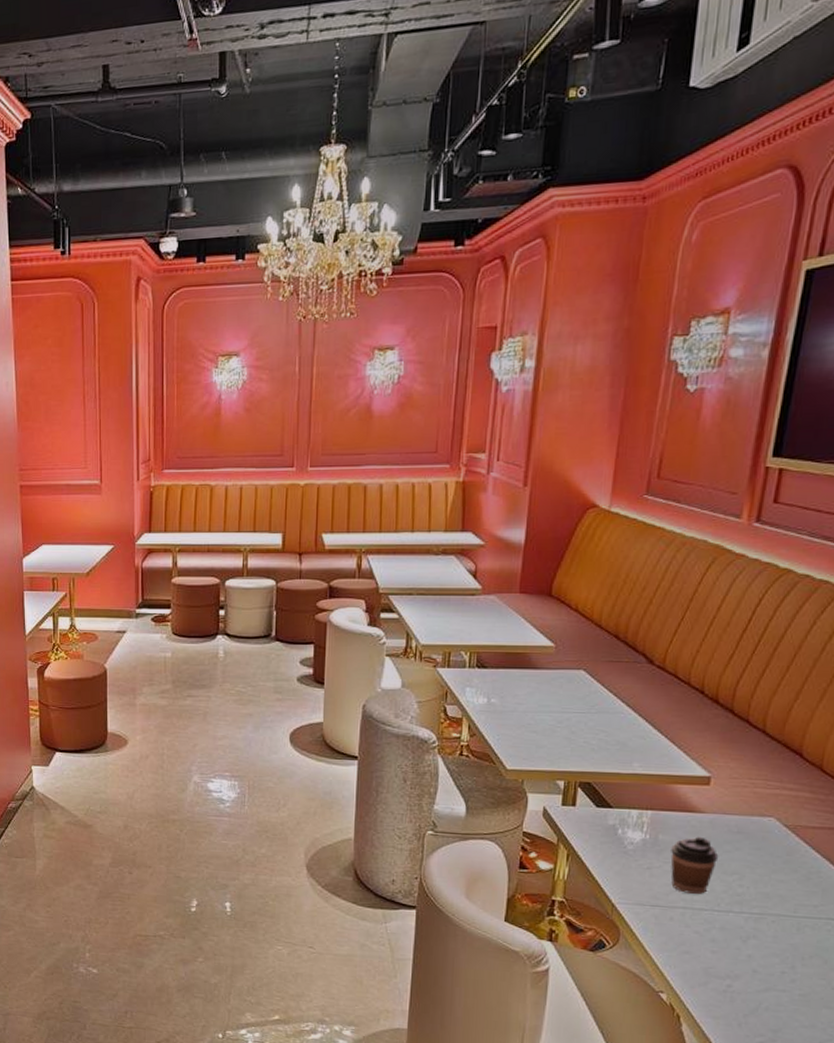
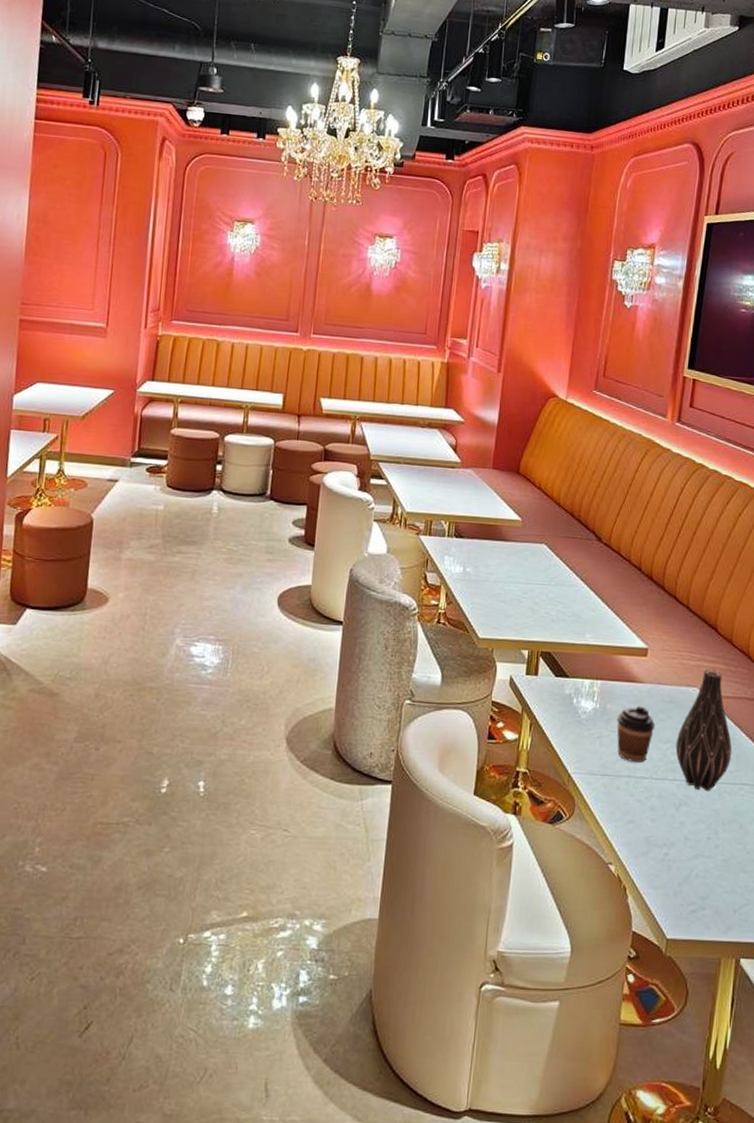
vase: none [743,798,818,926] -> present [675,669,732,792]

